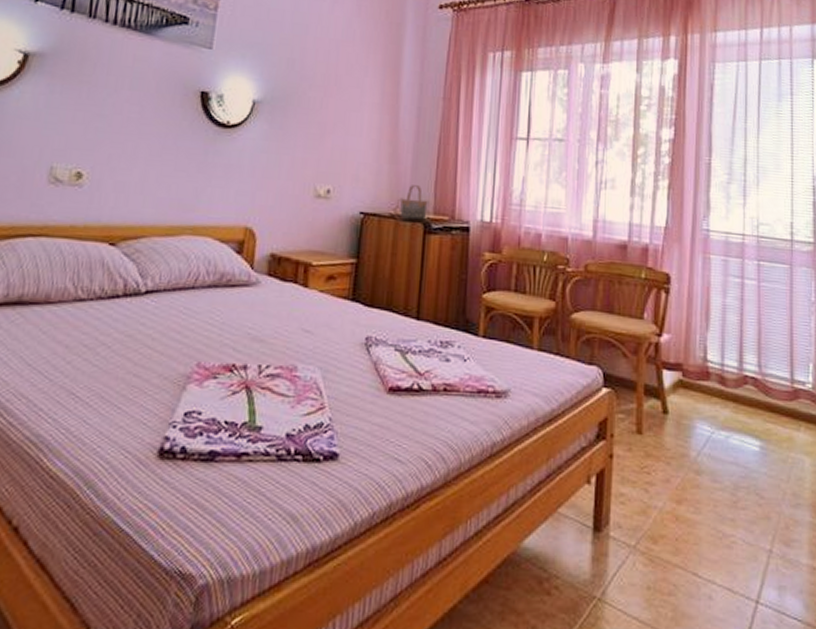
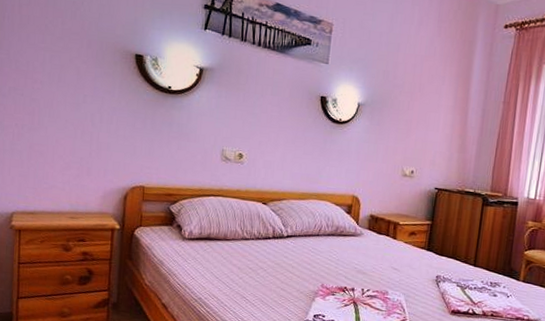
handbag: present [394,185,433,224] -> none [460,169,490,199]

